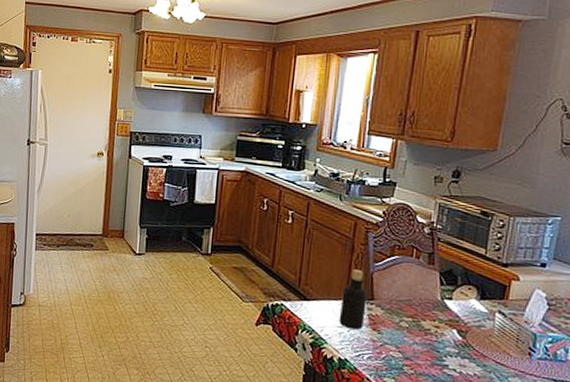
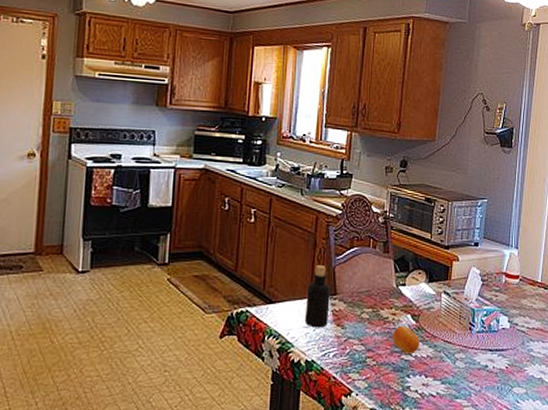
fruit: none [434,340,467,369] -> present [393,326,420,354]

